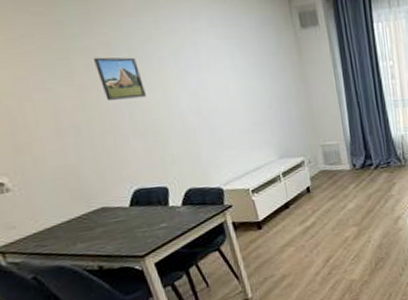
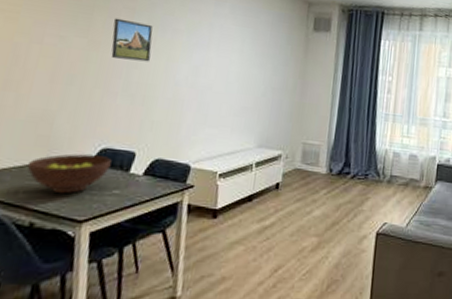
fruit bowl: none [72,196,149,238] -> present [27,154,112,194]

